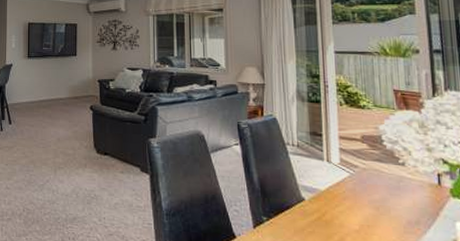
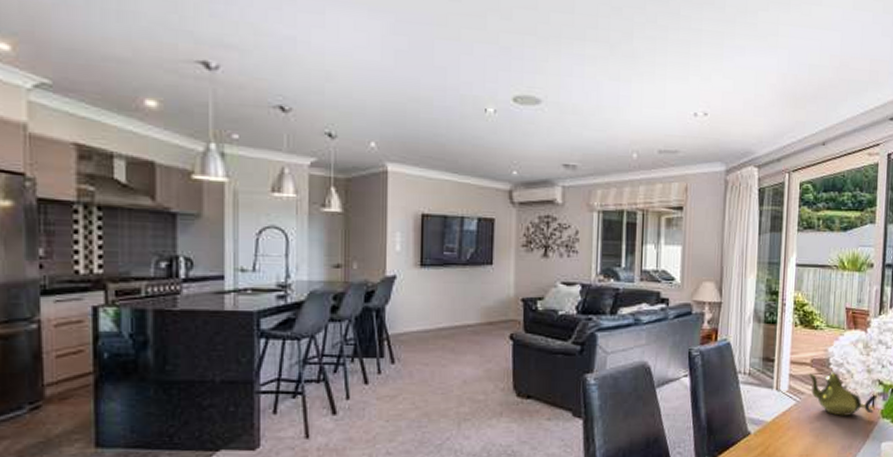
teapot: none [359,147,445,192] -> present [807,370,879,416]

